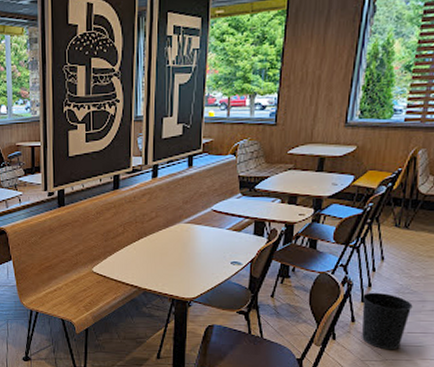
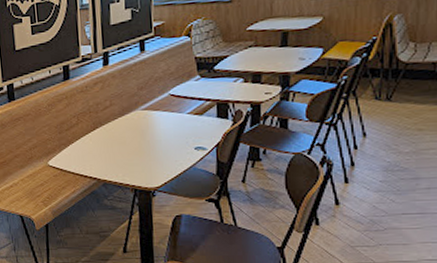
wastebasket: present [362,292,413,350] -> none [346,171,405,234]

